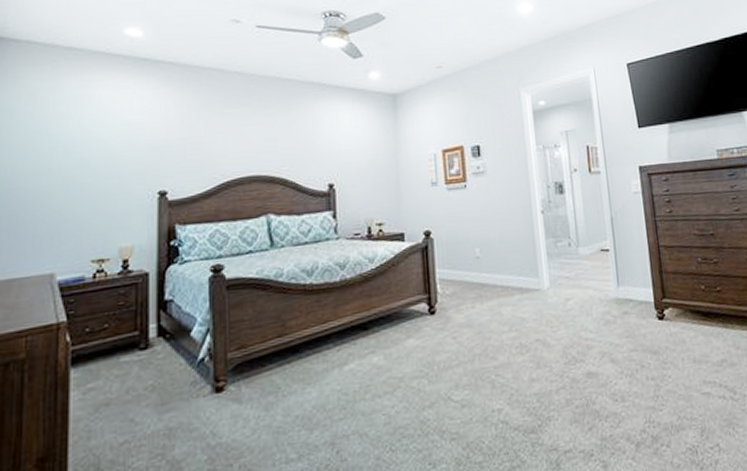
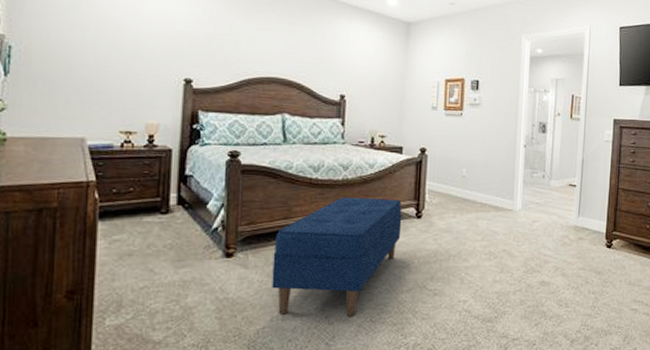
bench: none [269,295,415,457] -> present [272,197,402,316]

